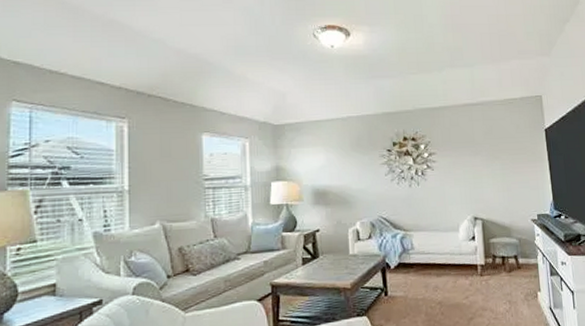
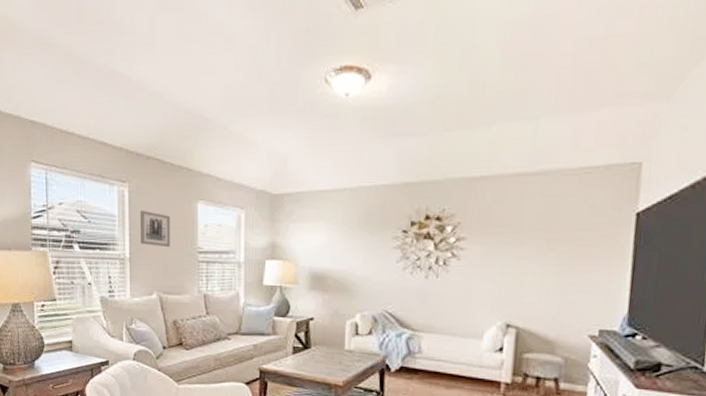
wall art: none [141,144,175,178] -> present [140,211,171,248]

